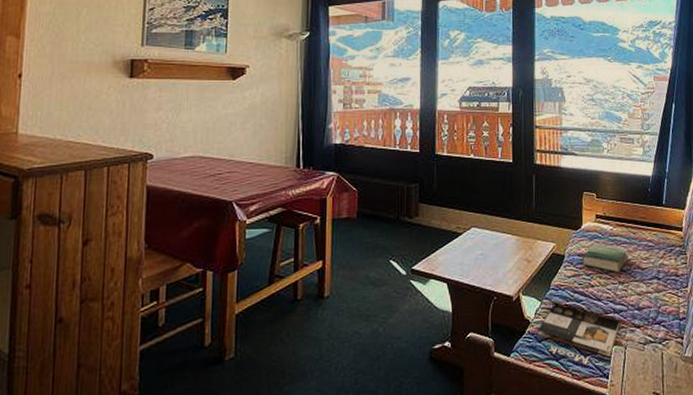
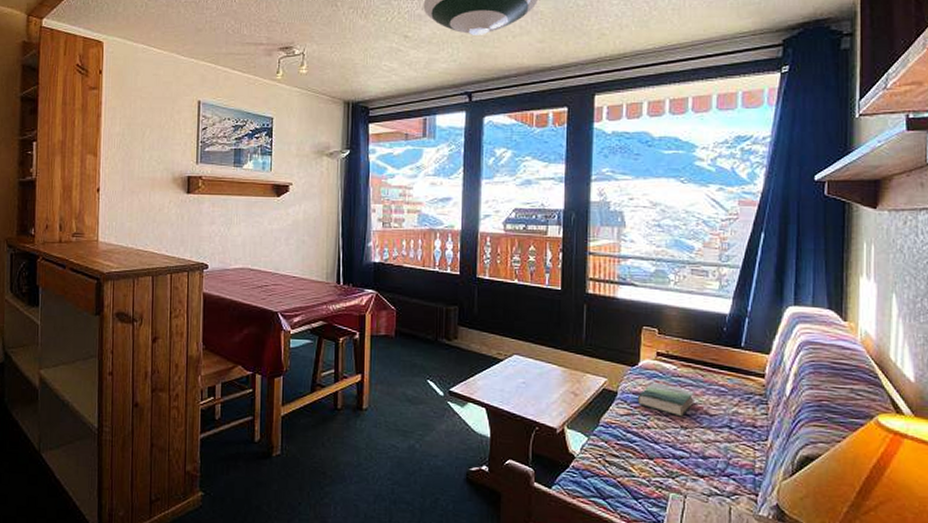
magazine: present [538,303,621,364] -> none [583,441,680,508]

